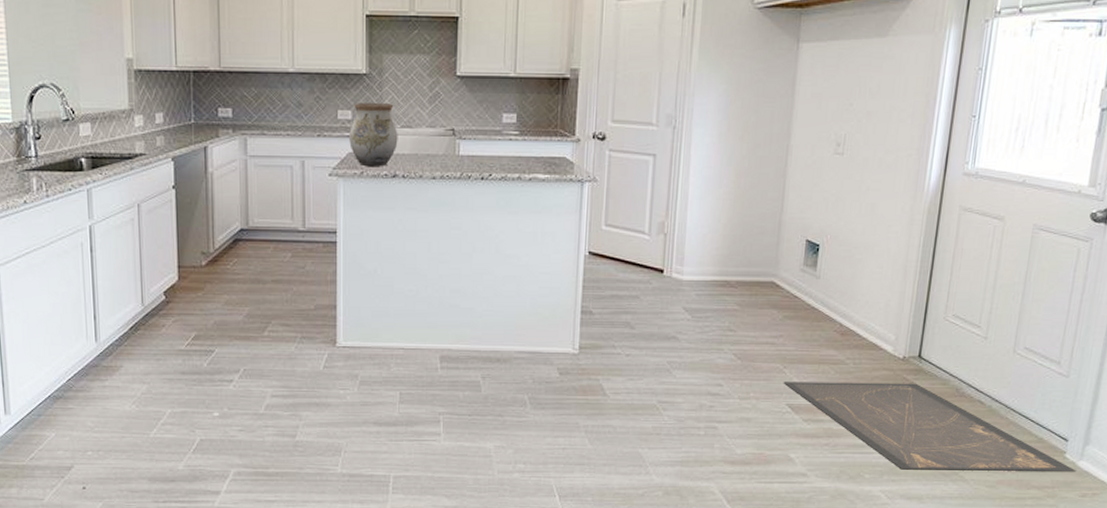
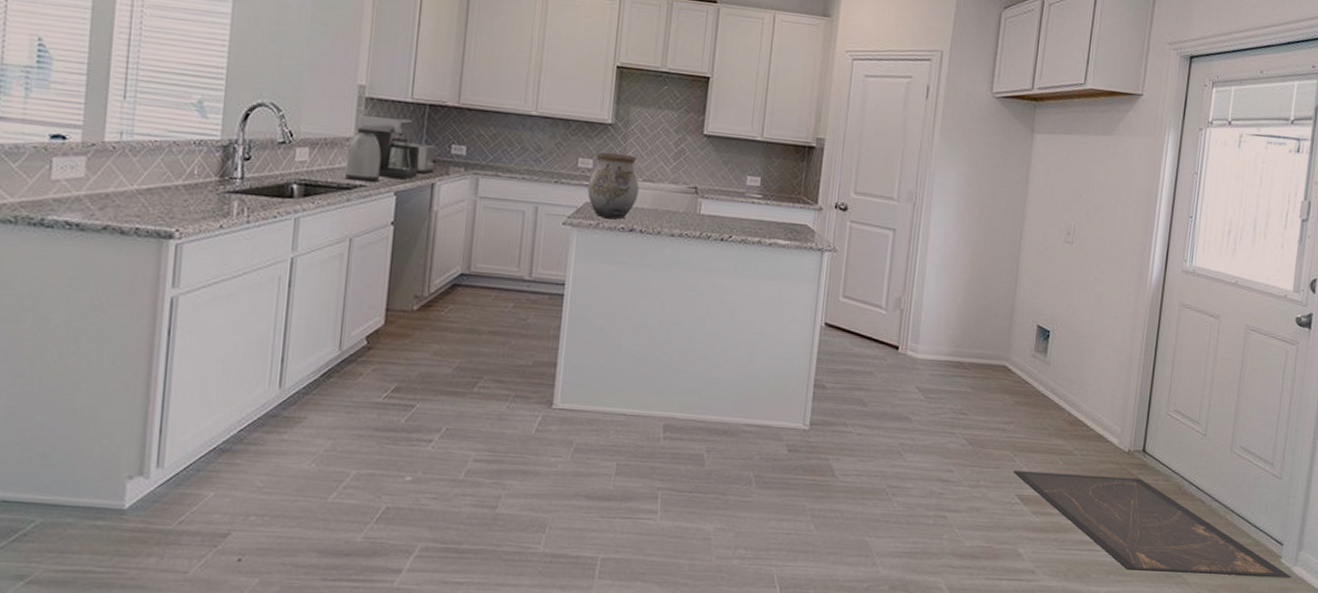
kettle: none [124,103,157,151] -> present [344,131,382,182]
coffee maker: none [130,86,191,146] -> present [356,114,419,180]
toaster: none [177,109,207,139] -> present [407,142,437,174]

